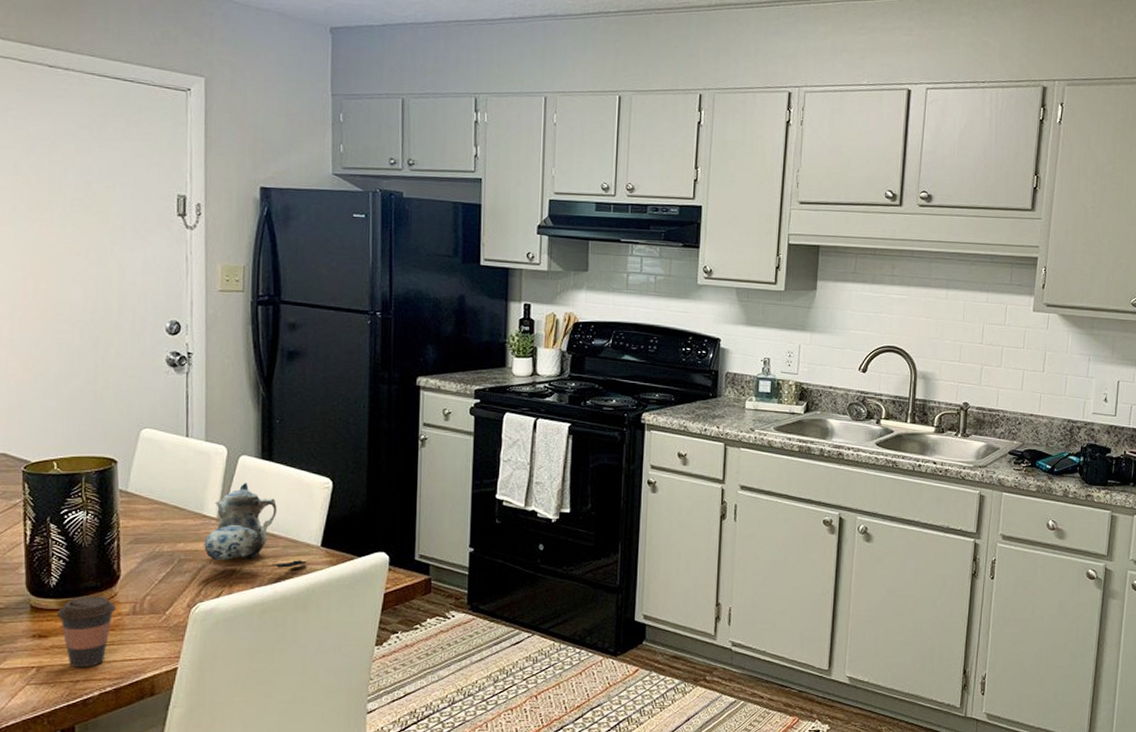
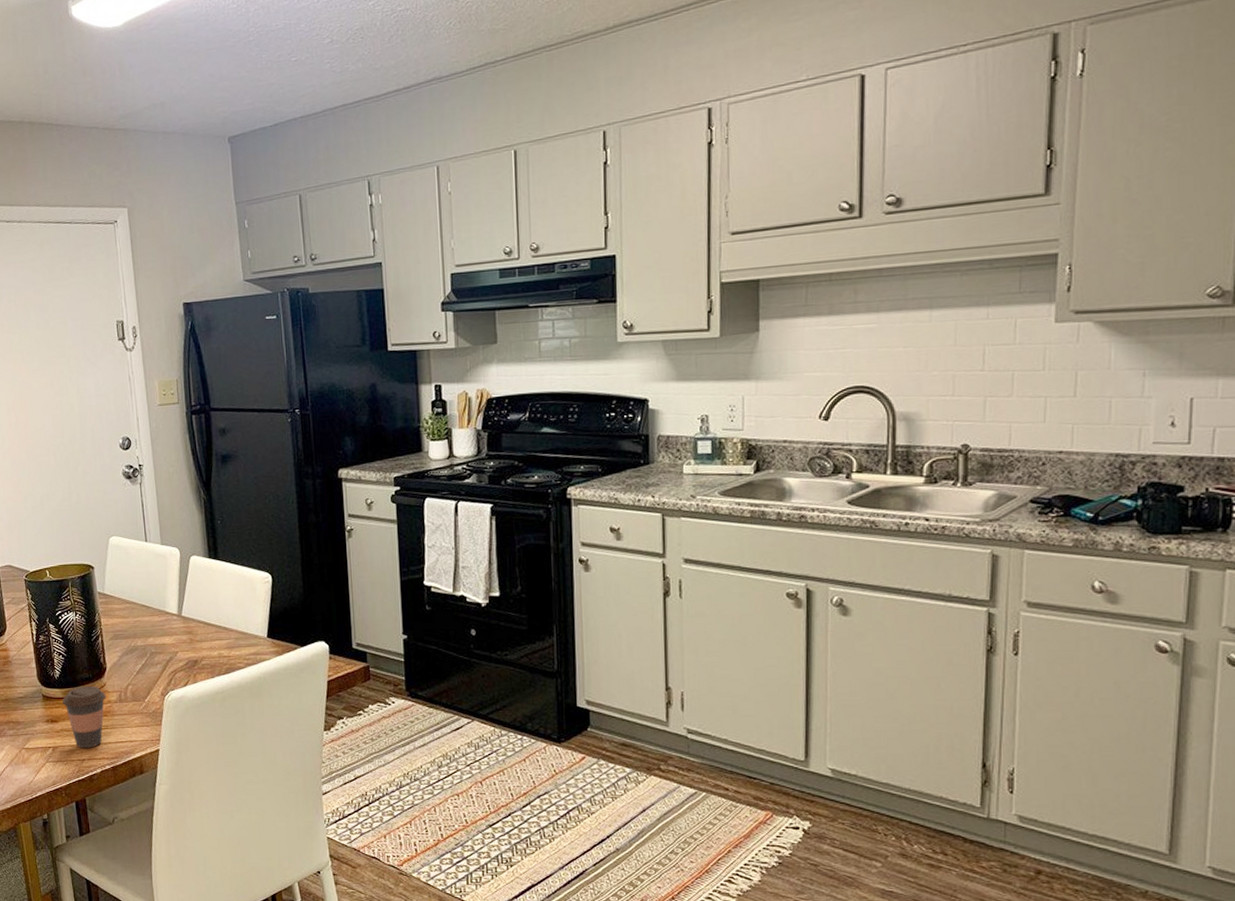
teapot: present [204,483,306,568] -> none [169,581,256,658]

